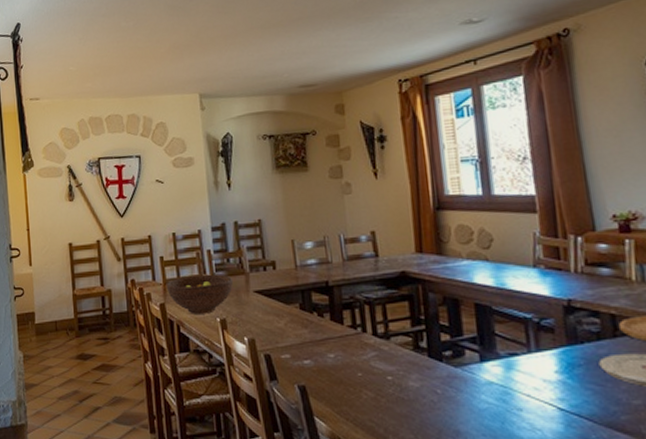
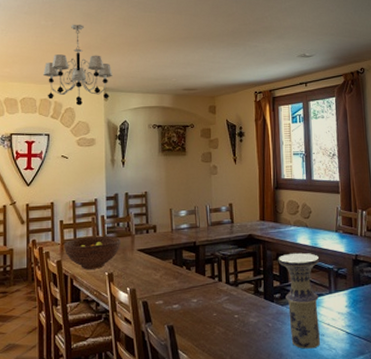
chandelier: none [128,20,209,119] -> present [43,24,113,106]
vase: none [445,296,517,427] -> present [278,253,320,349]

